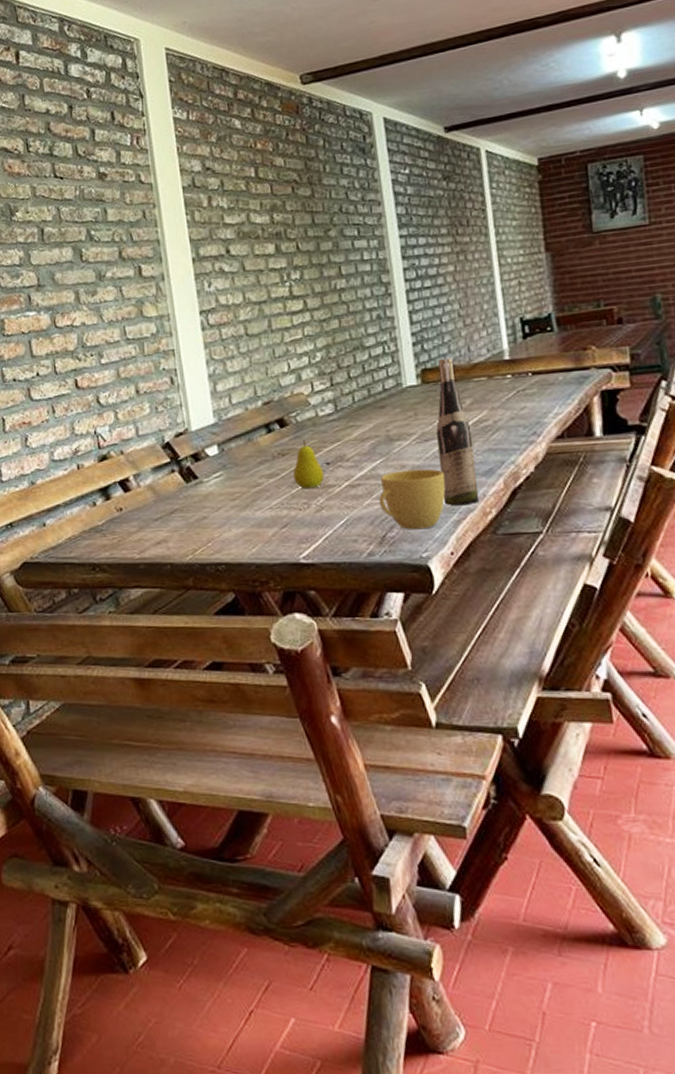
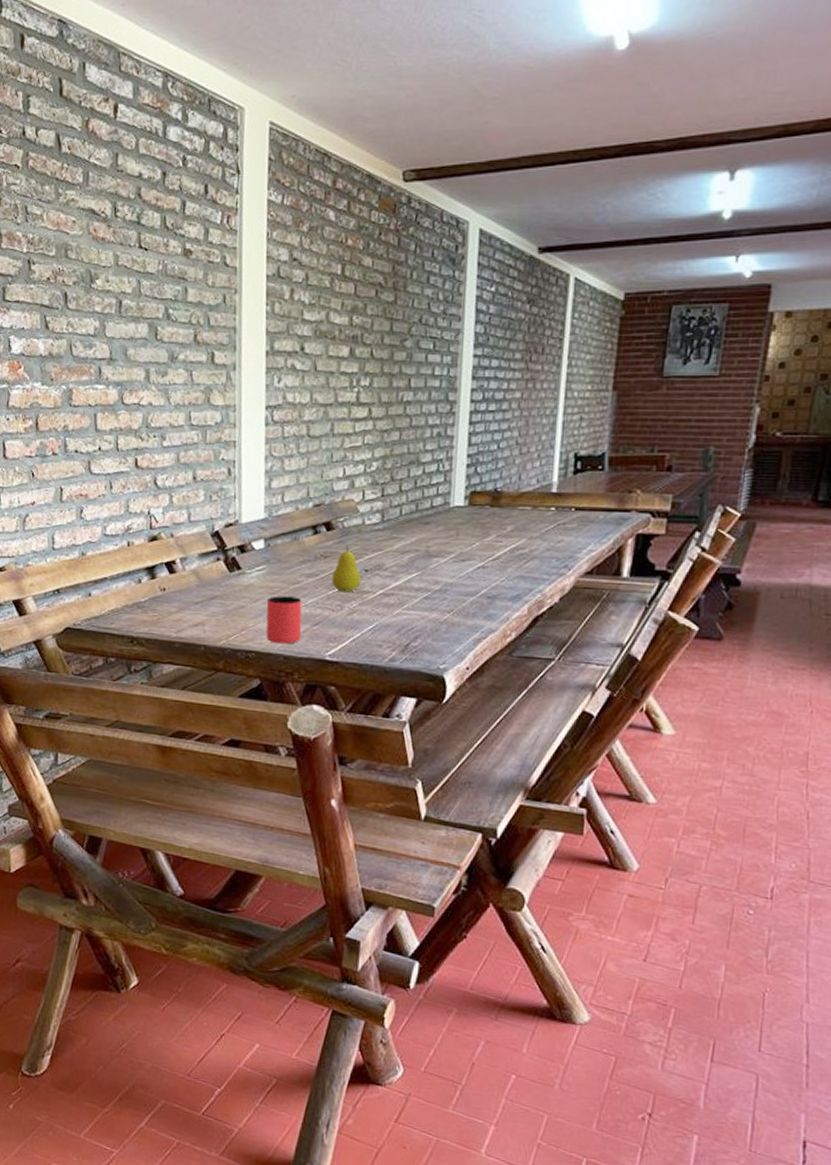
cup: none [229,500,271,552] -> present [266,596,302,645]
cup: present [379,468,446,530] -> none [408,585,475,643]
wine bottle: present [435,357,480,506] -> none [468,483,507,626]

